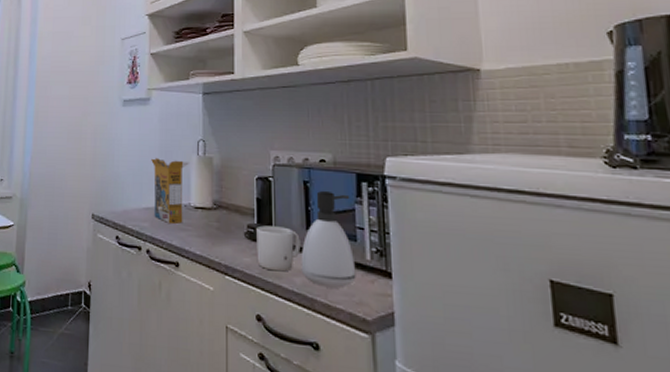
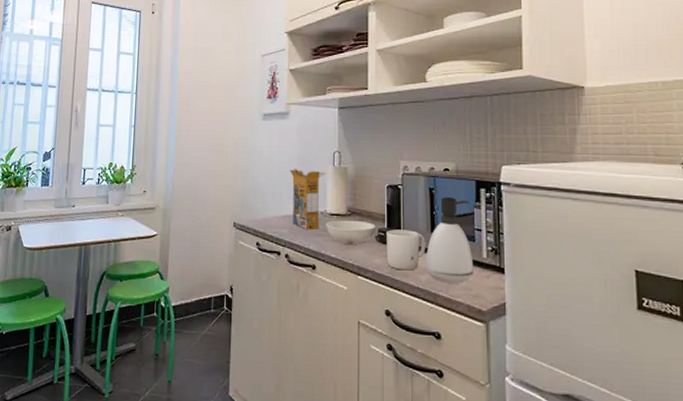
bowl: none [190,213,245,242] -> present [326,220,376,245]

